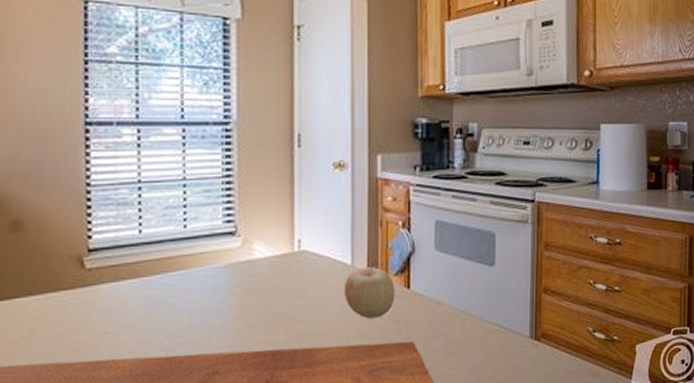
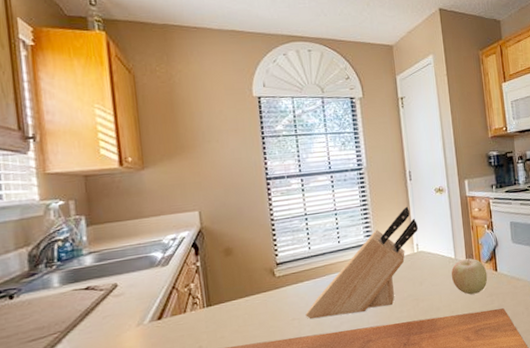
knife block: none [125,184,303,335] -> present [305,206,418,319]

